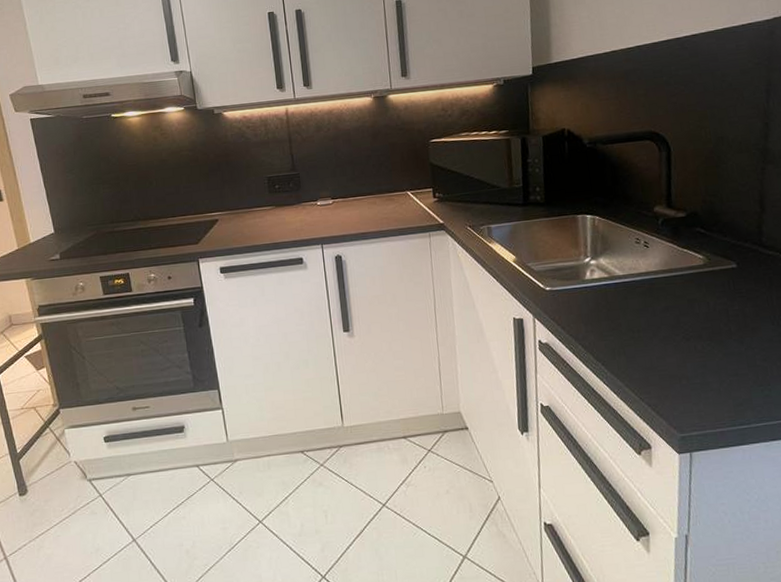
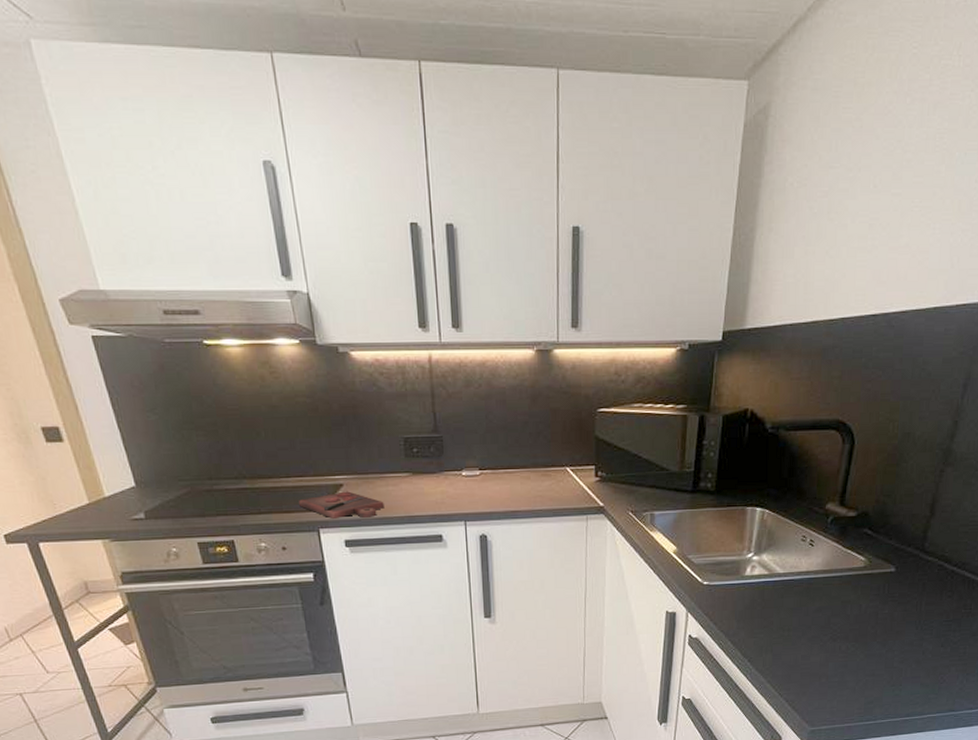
cutting board: none [182,225,253,251] -> present [299,491,385,520]

